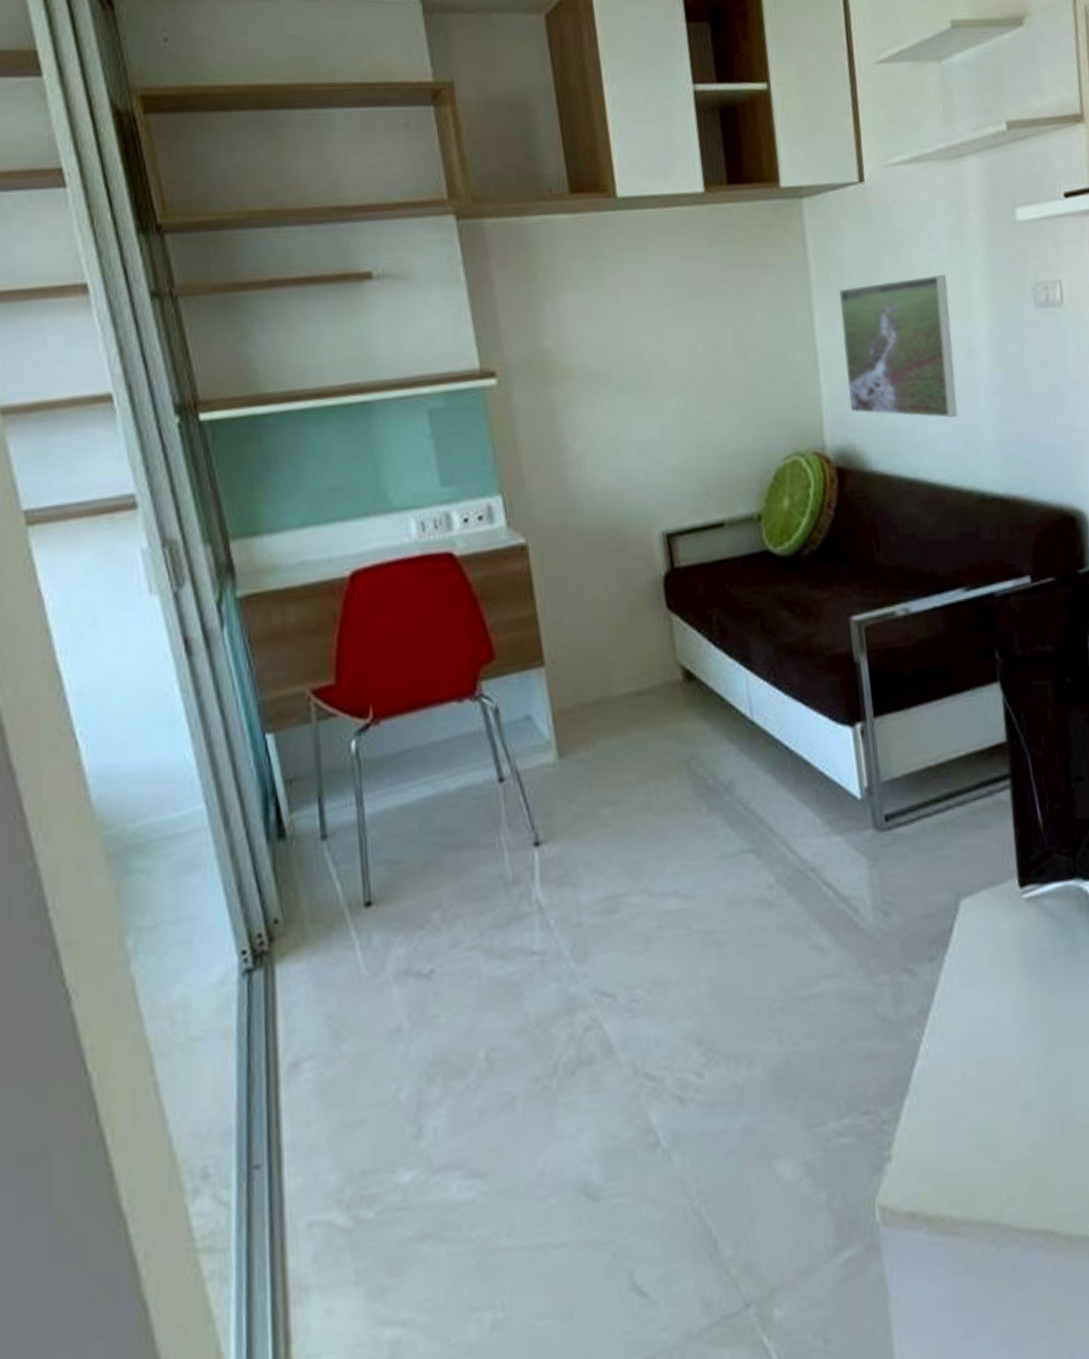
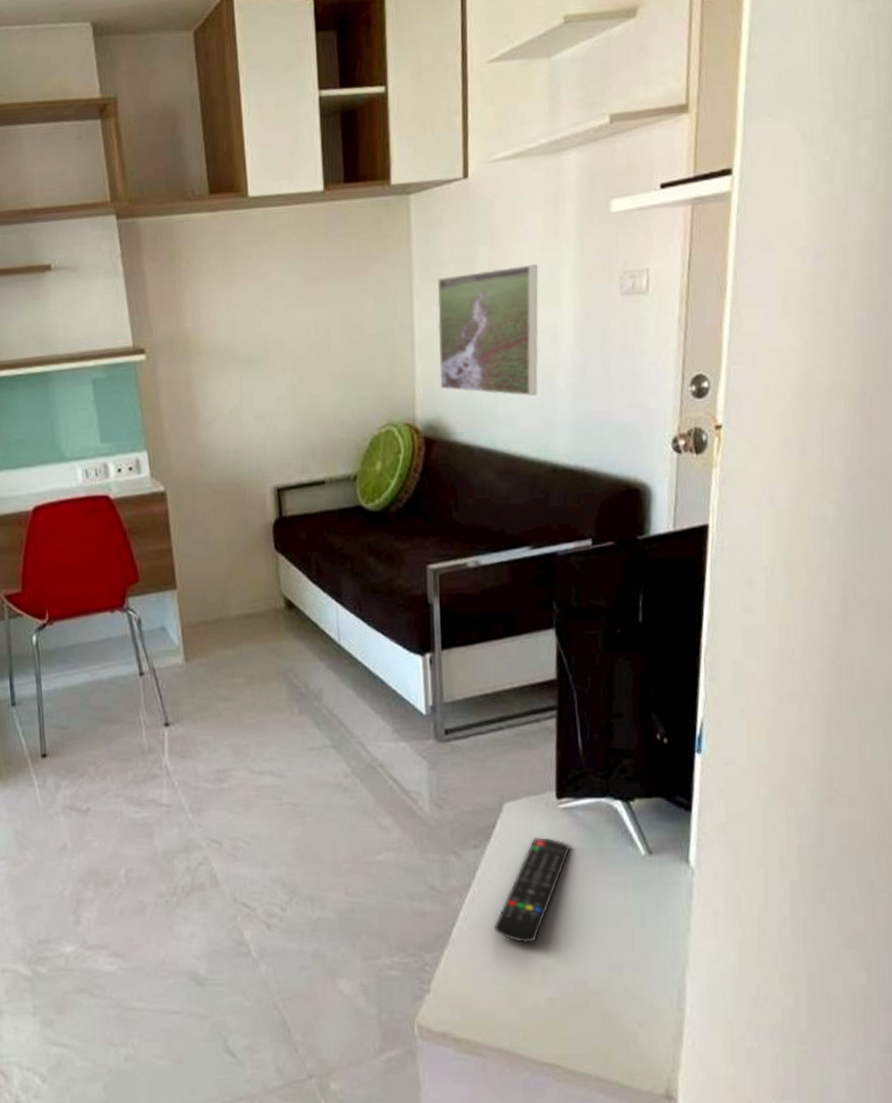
remote control: none [961,937,1041,1077] -> present [494,837,570,944]

